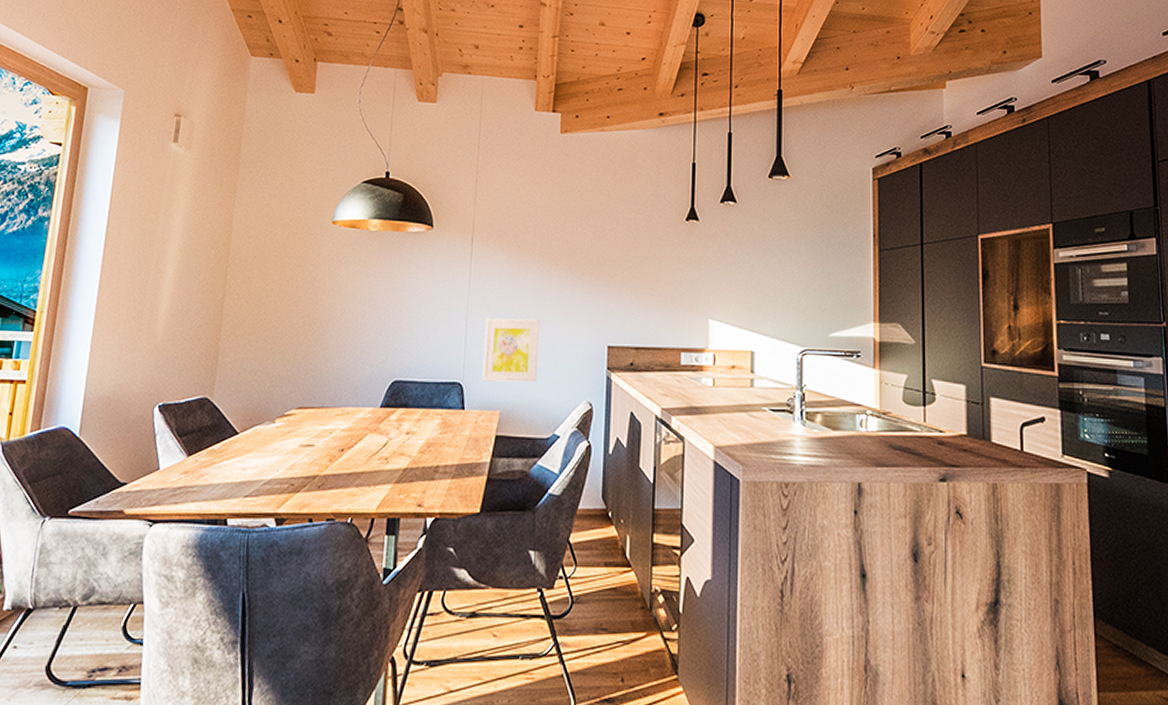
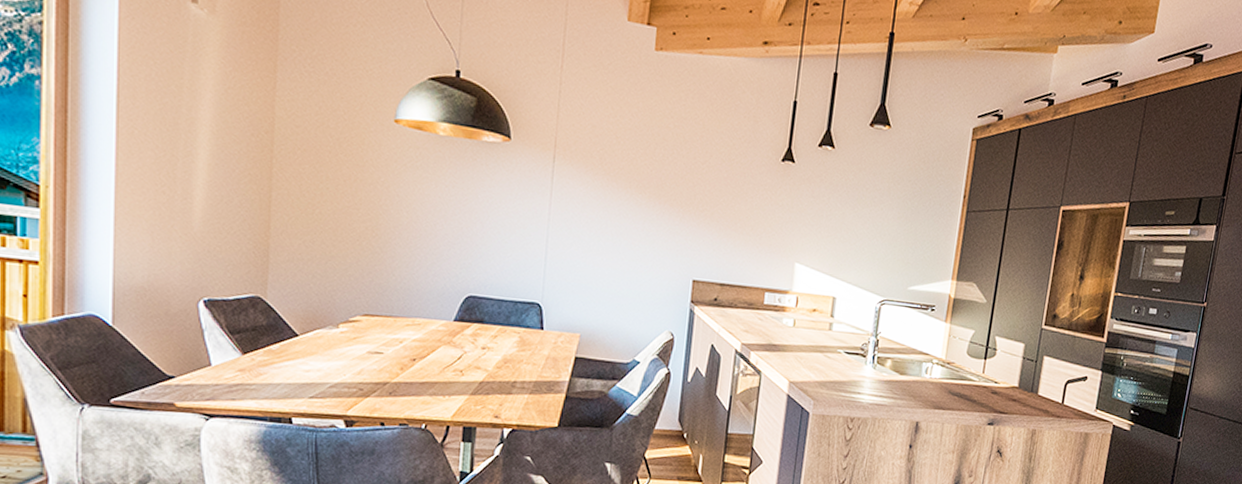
wall art: present [481,318,539,382] -> none [562,241,624,309]

